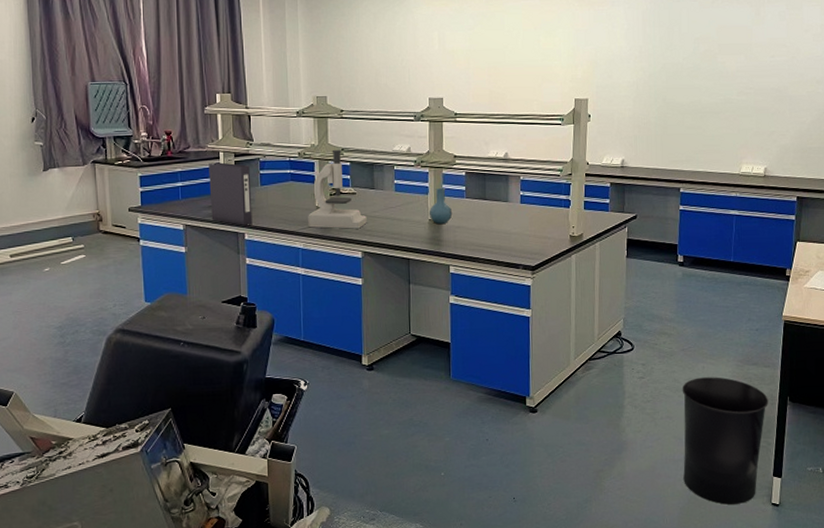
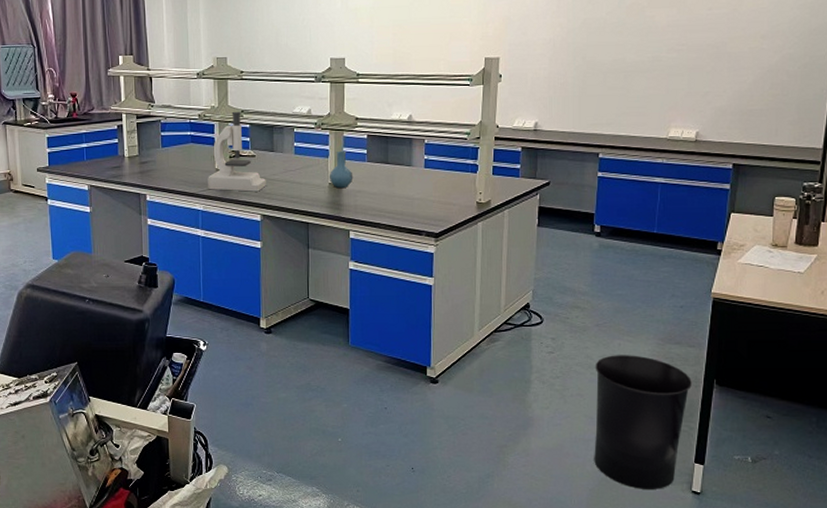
binder: present [208,162,253,225] -> none [112,124,154,187]

